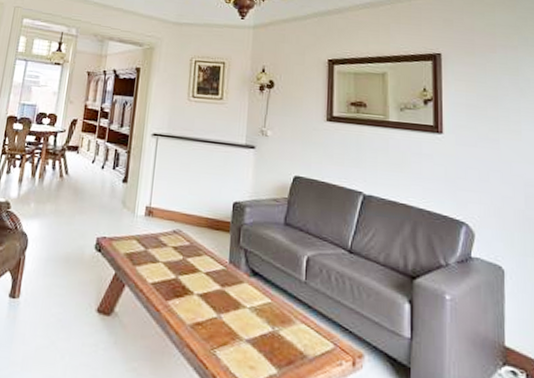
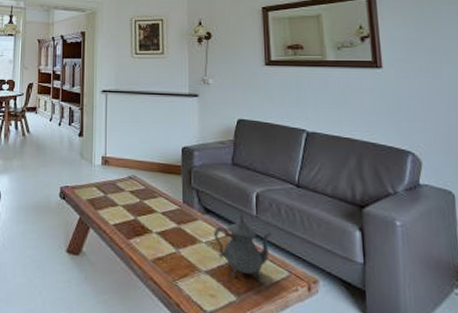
teapot: none [259,277,320,352] -> present [214,212,272,280]

